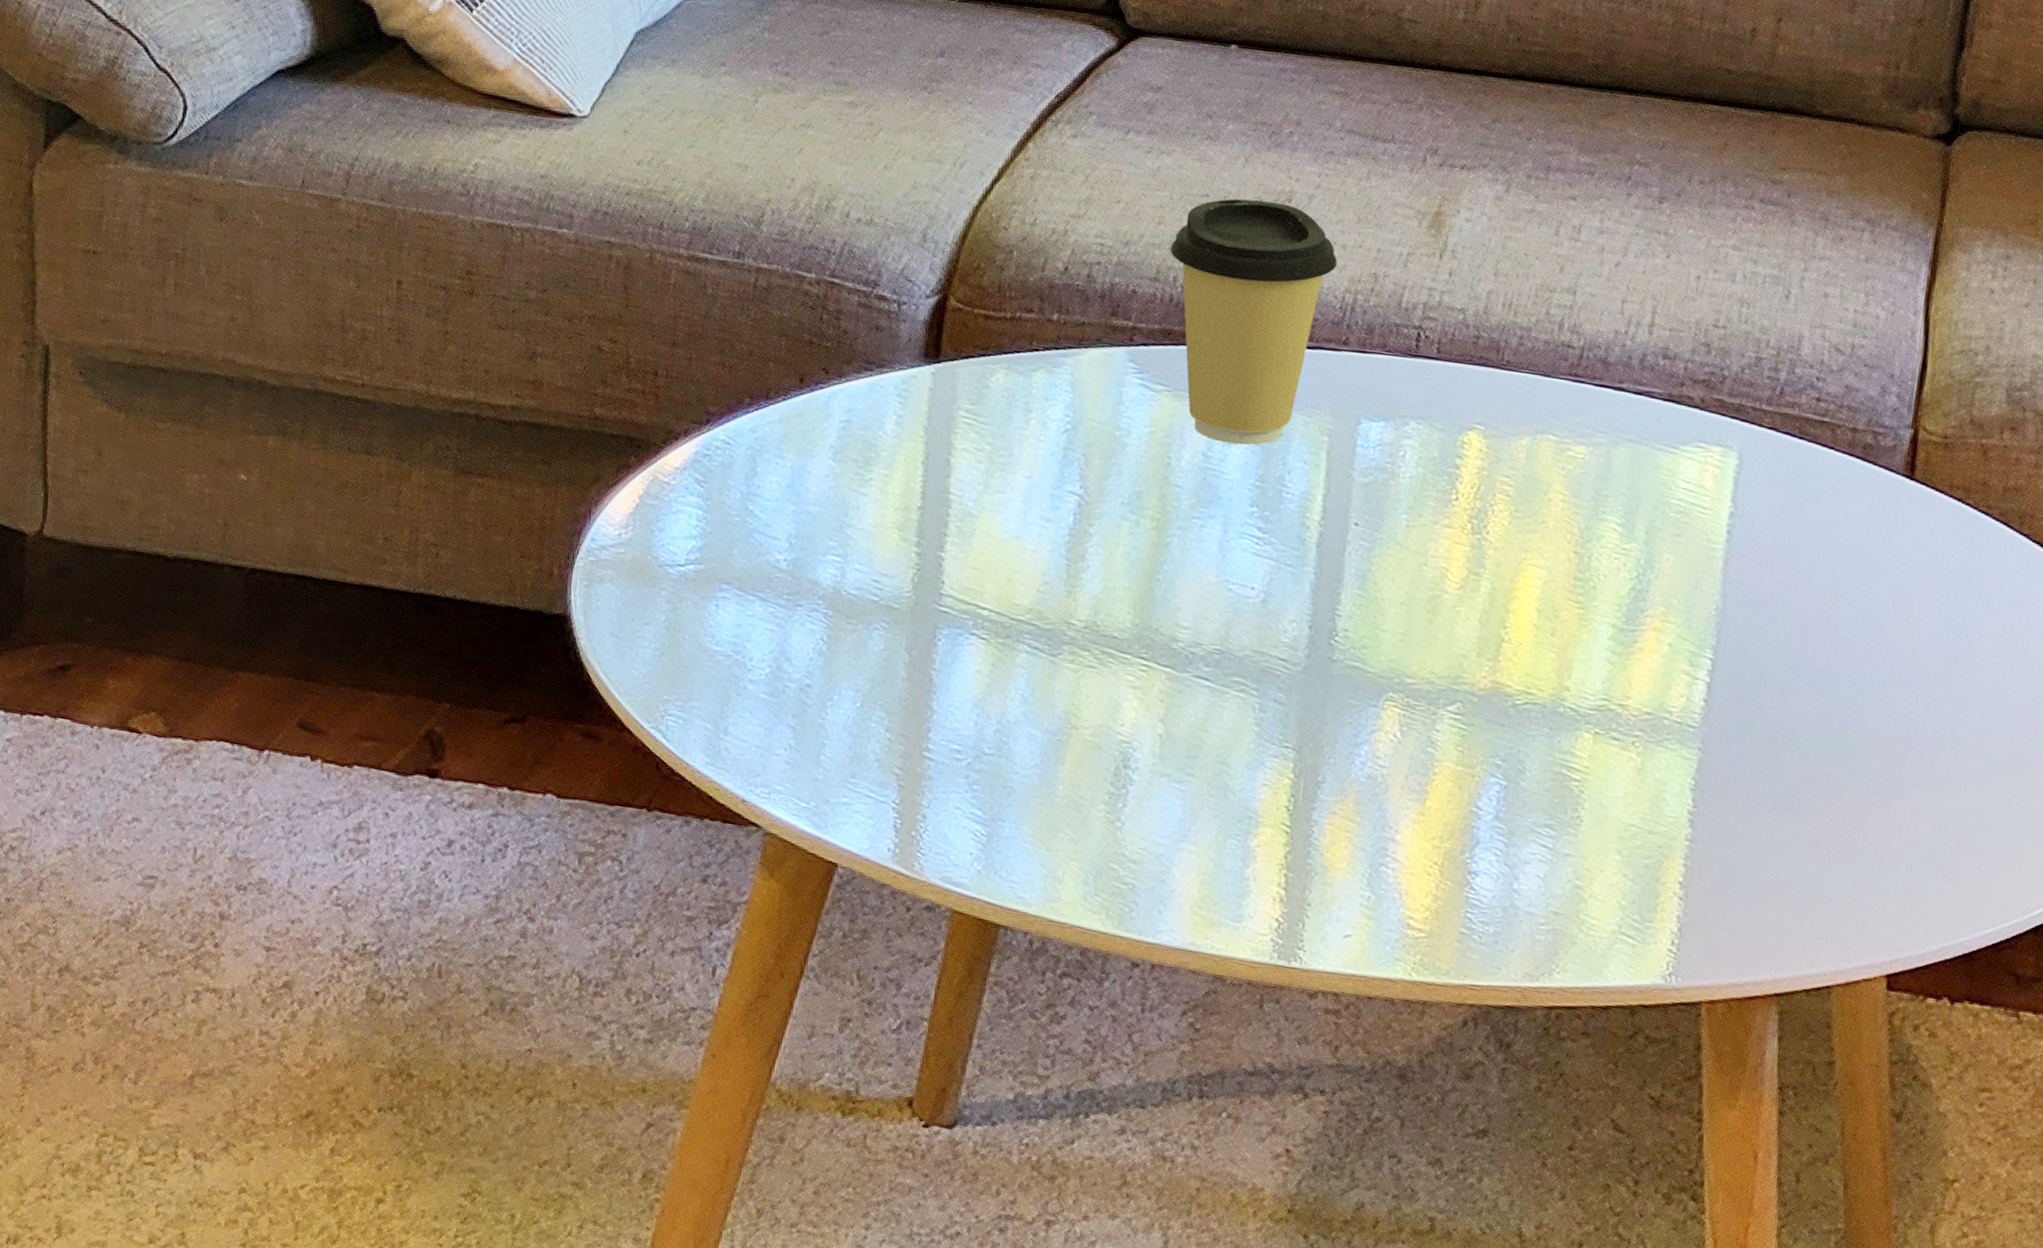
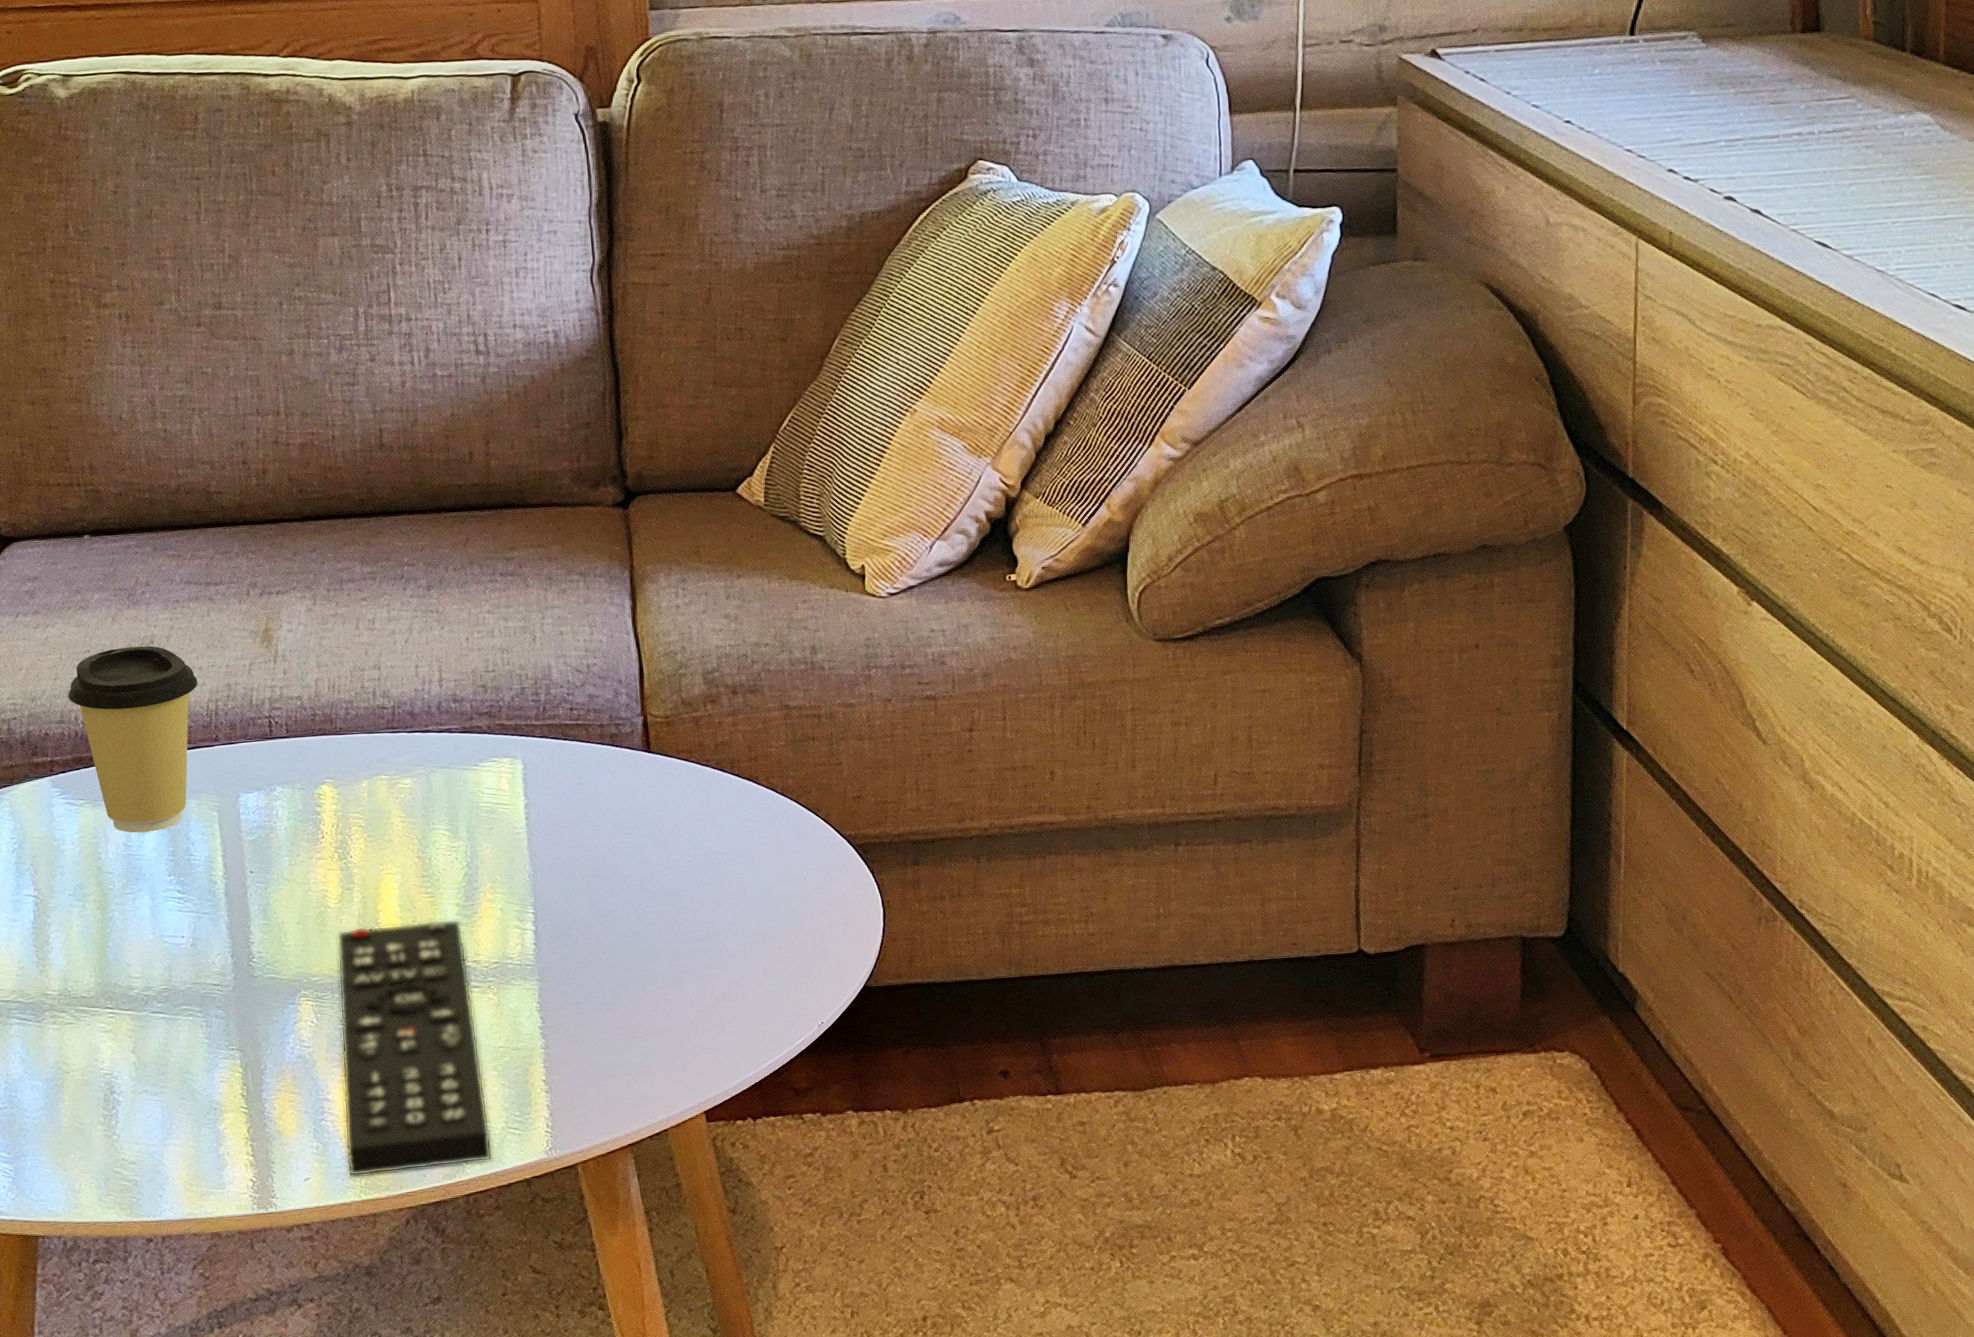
remote control: none [1401,625,1615,971] -> present [336,919,492,1177]

